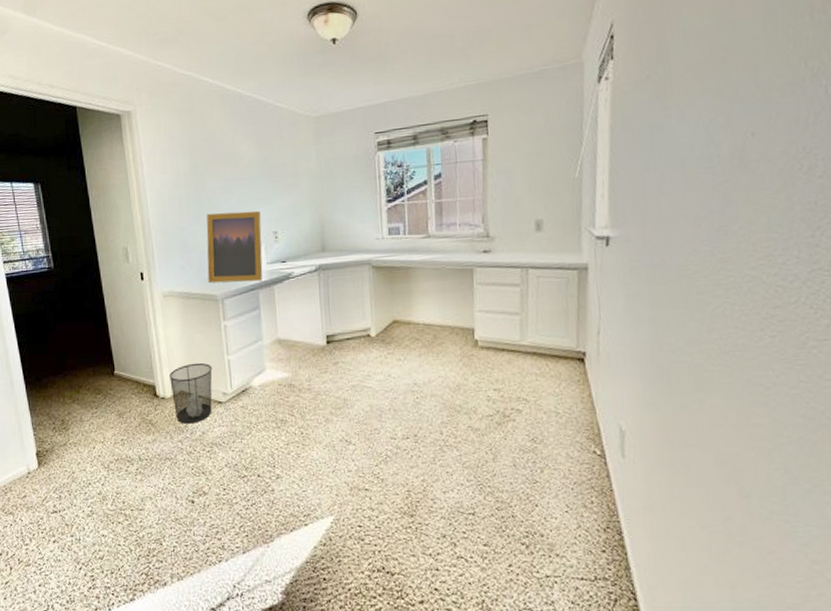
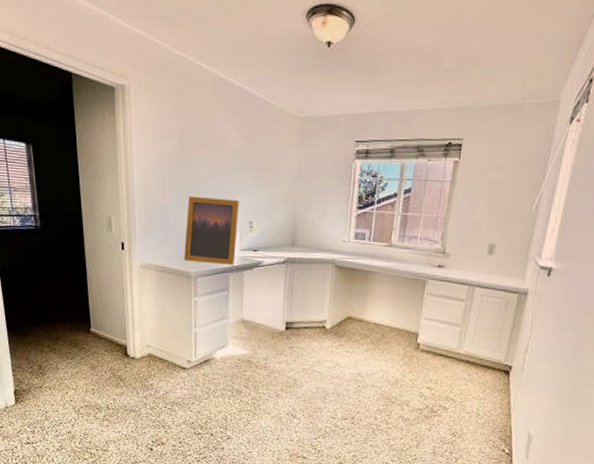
waste bin: present [169,362,212,424] -> none [140,331,180,384]

